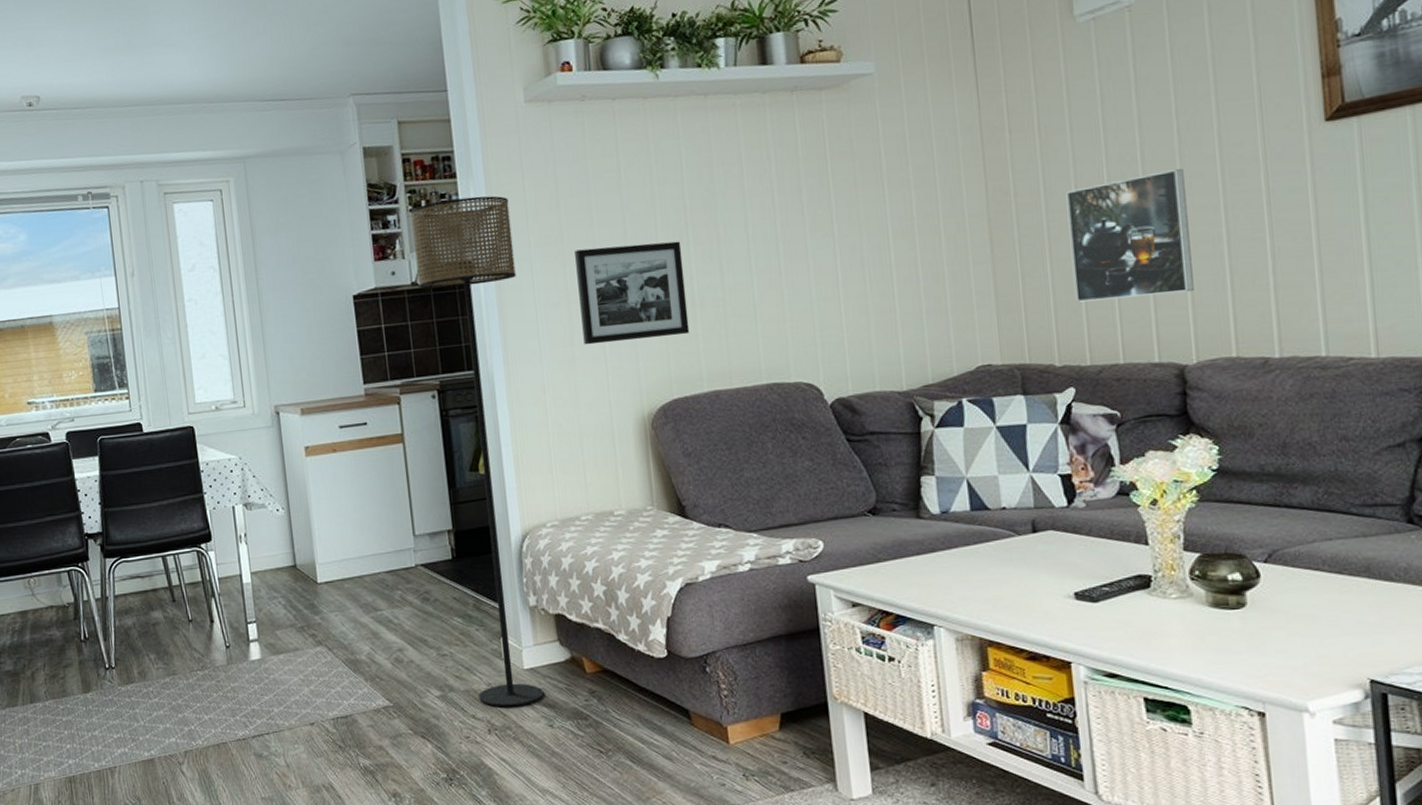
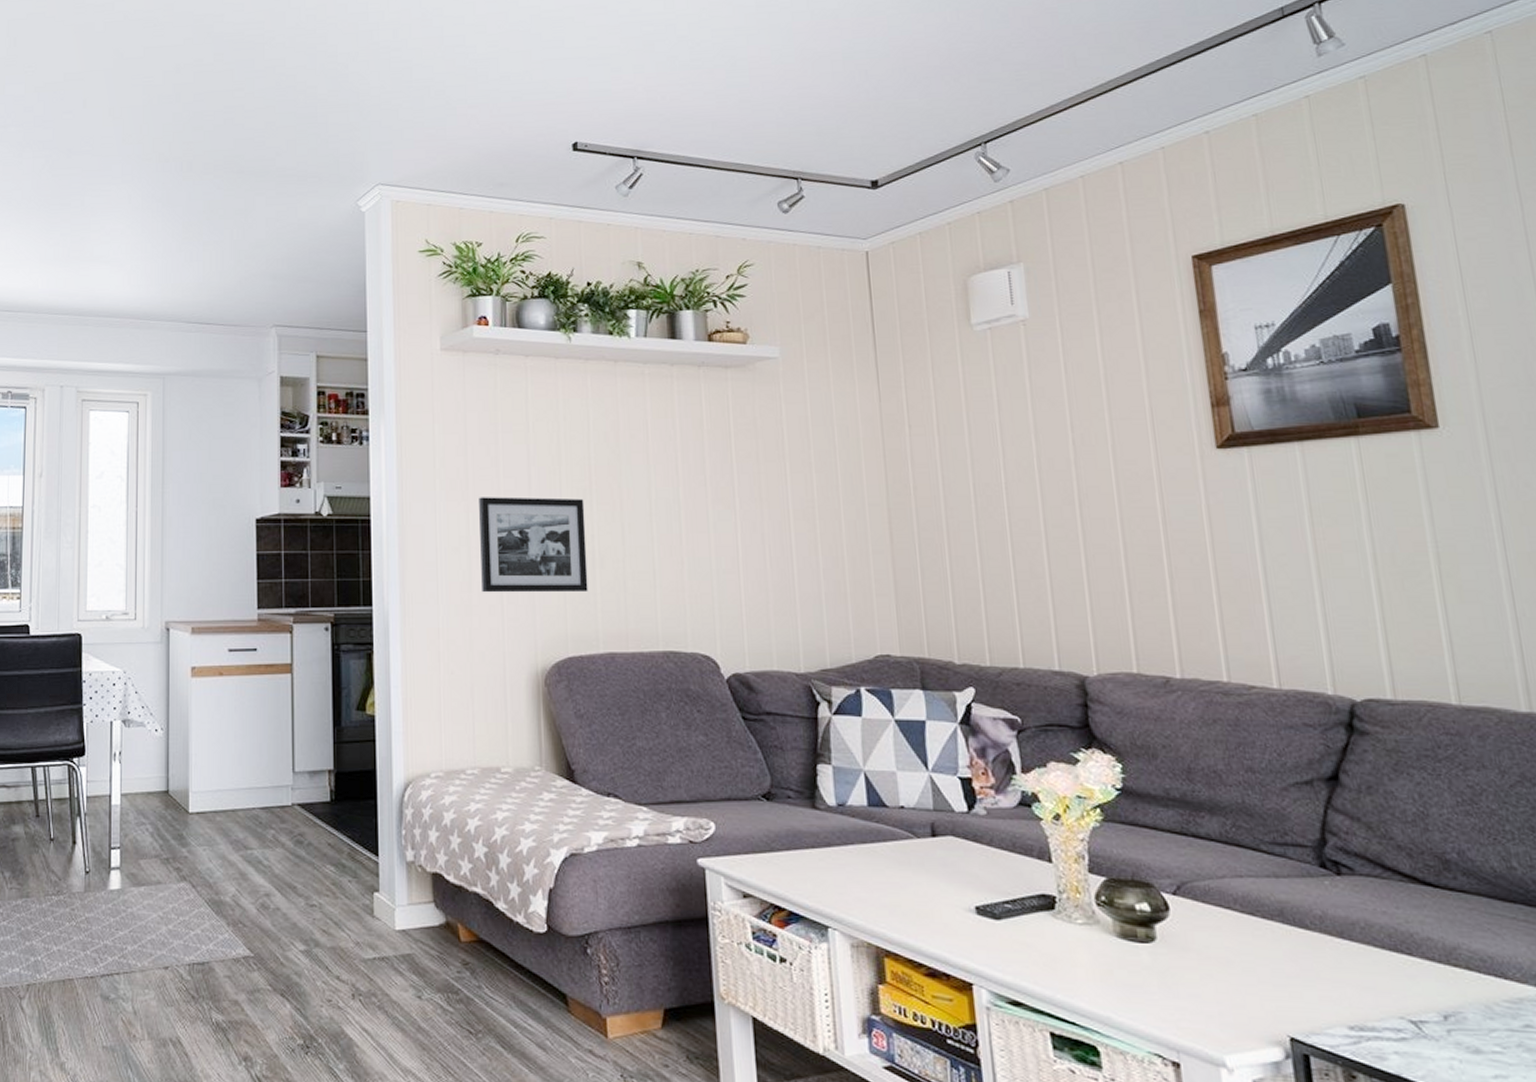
floor lamp: present [410,195,544,707] -> none [320,434,419,971]
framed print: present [1066,169,1194,302] -> none [964,480,1093,603]

